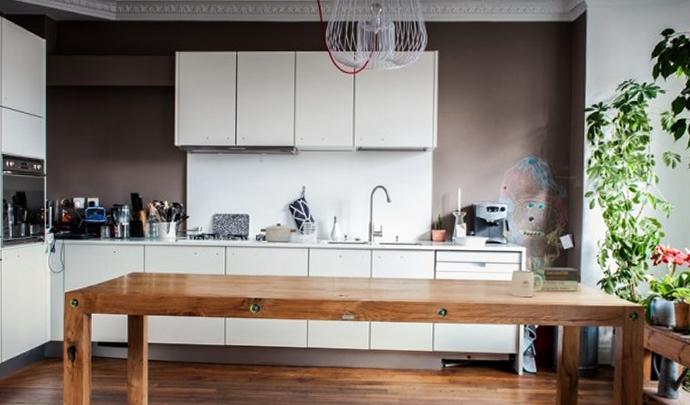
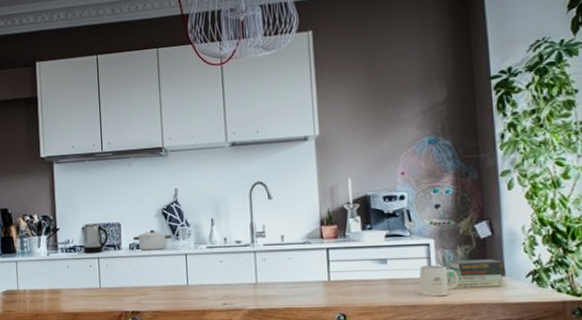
kettle: none [210,213,237,242] -> present [81,223,109,254]

